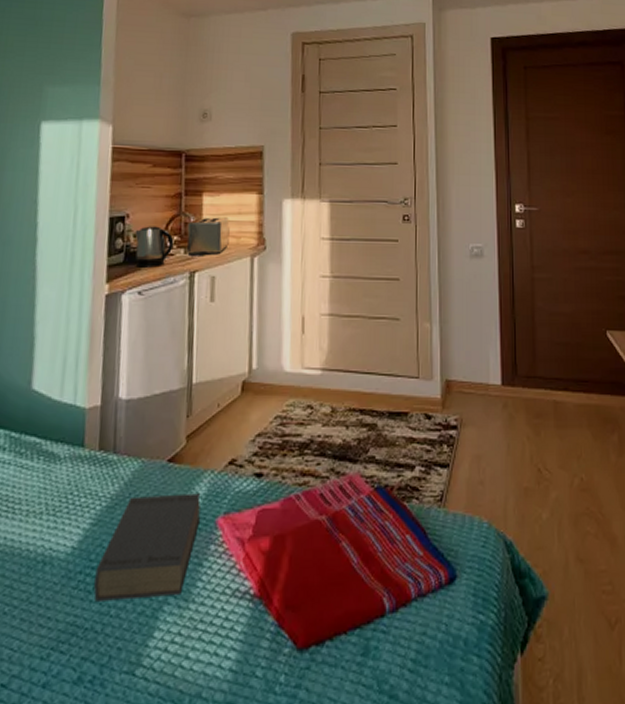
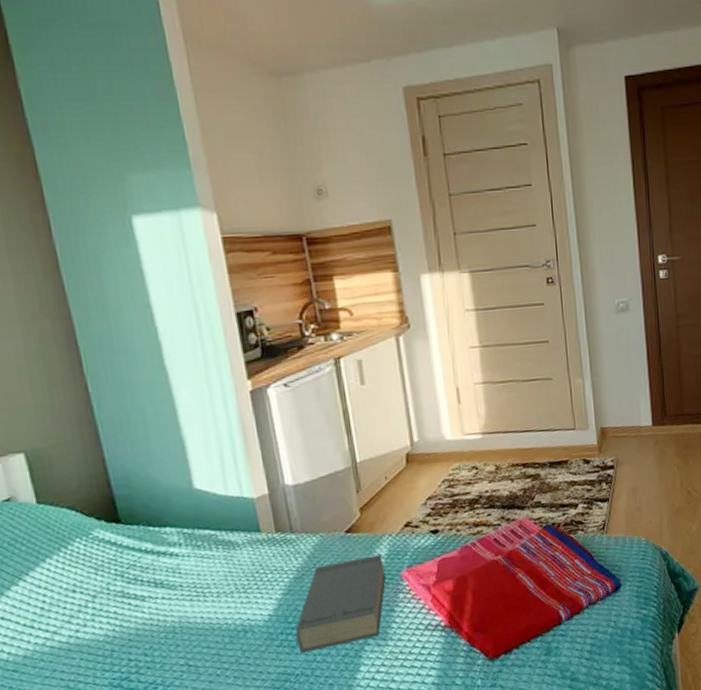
kettle: present [135,226,174,268] -> none [267,316,313,360]
toaster: present [186,217,229,256] -> none [323,299,370,343]

